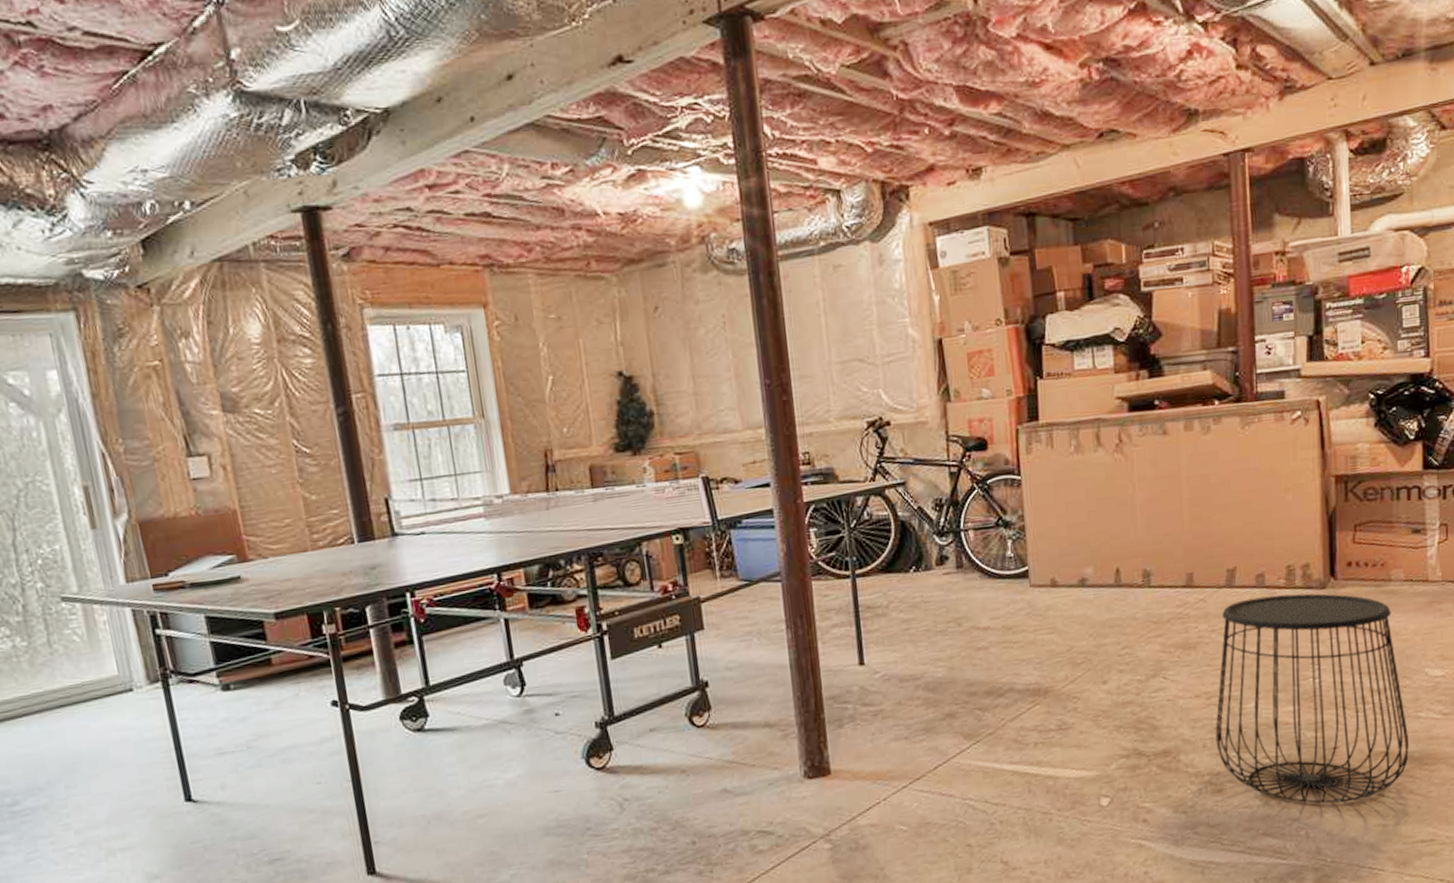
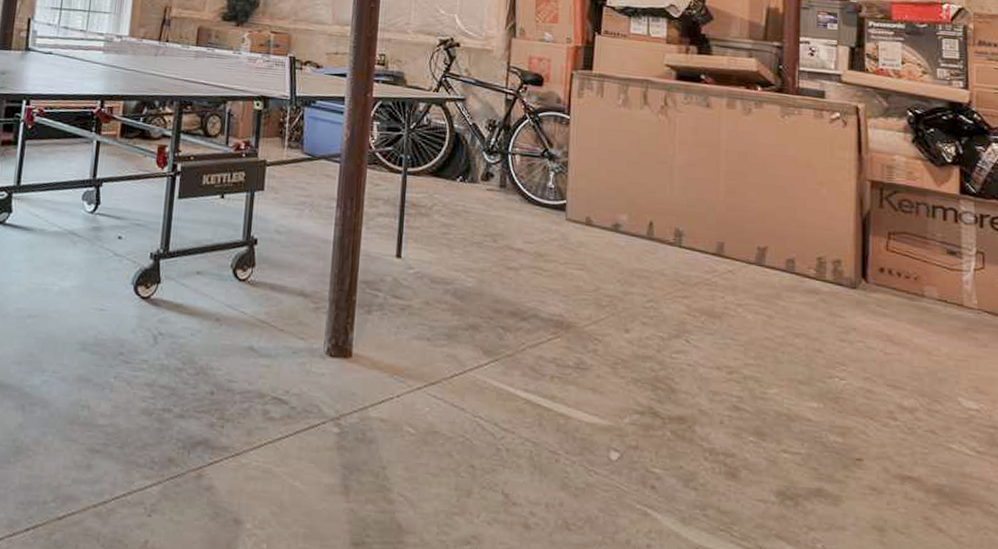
side table: present [1215,593,1409,804] -> none [734,281,939,525]

